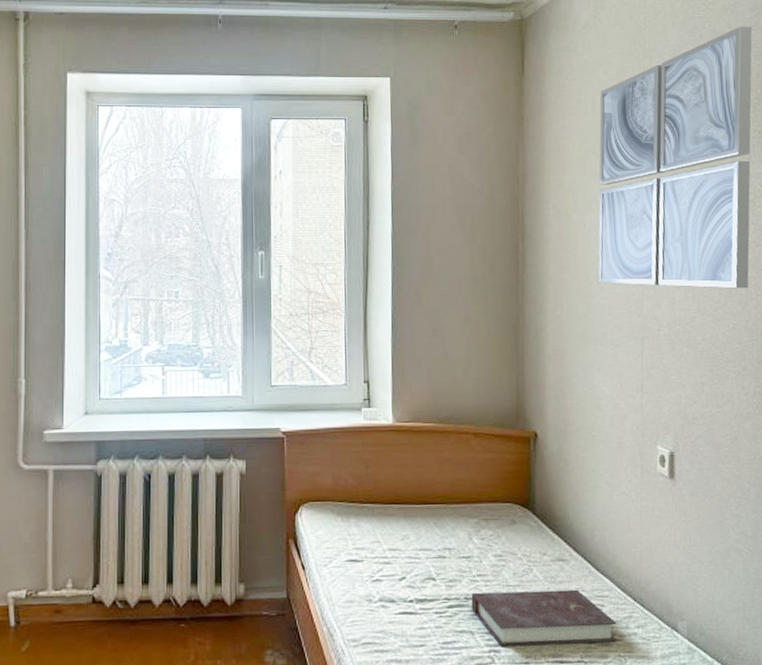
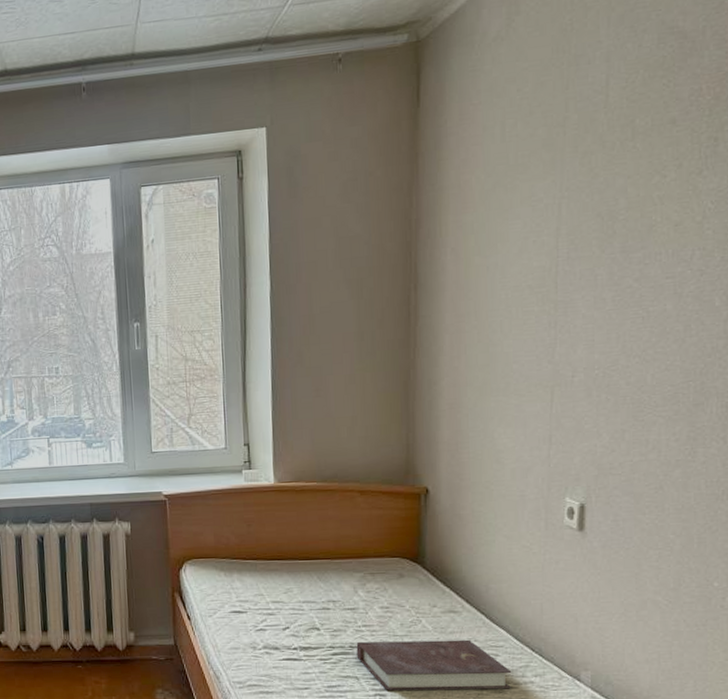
wall art: present [597,26,753,289] -> none [502,8,715,331]

